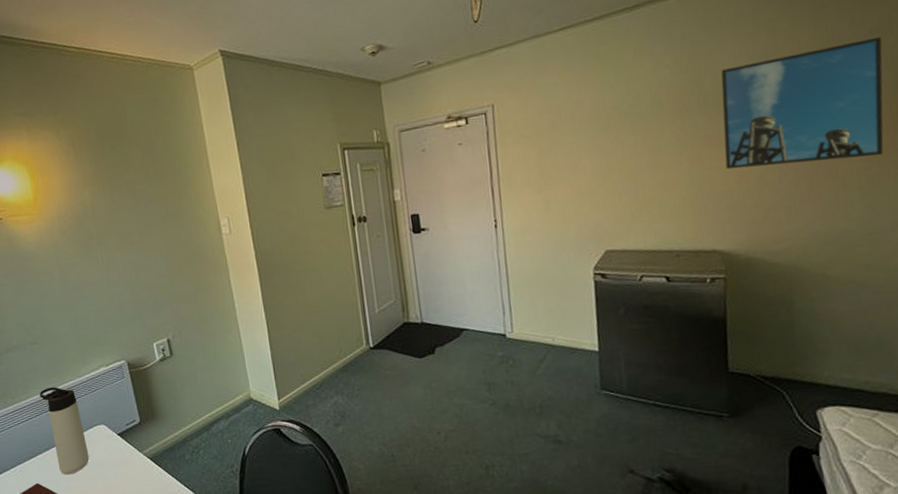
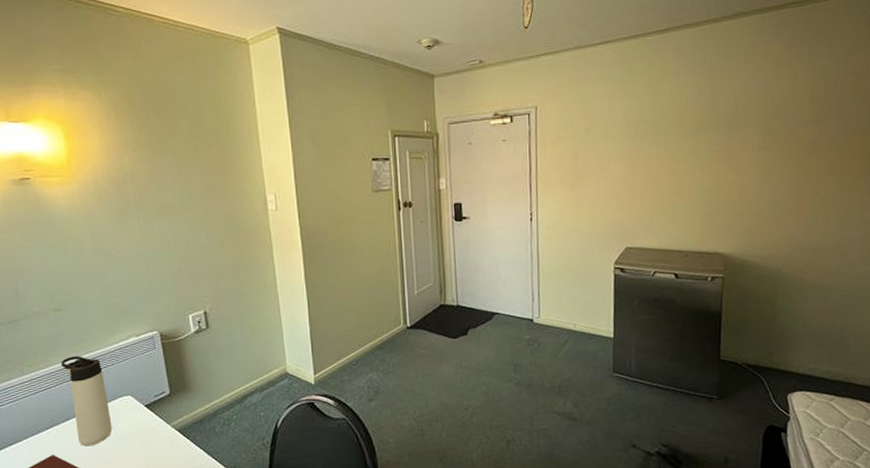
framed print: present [721,36,884,170] -> none [730,78,860,183]

